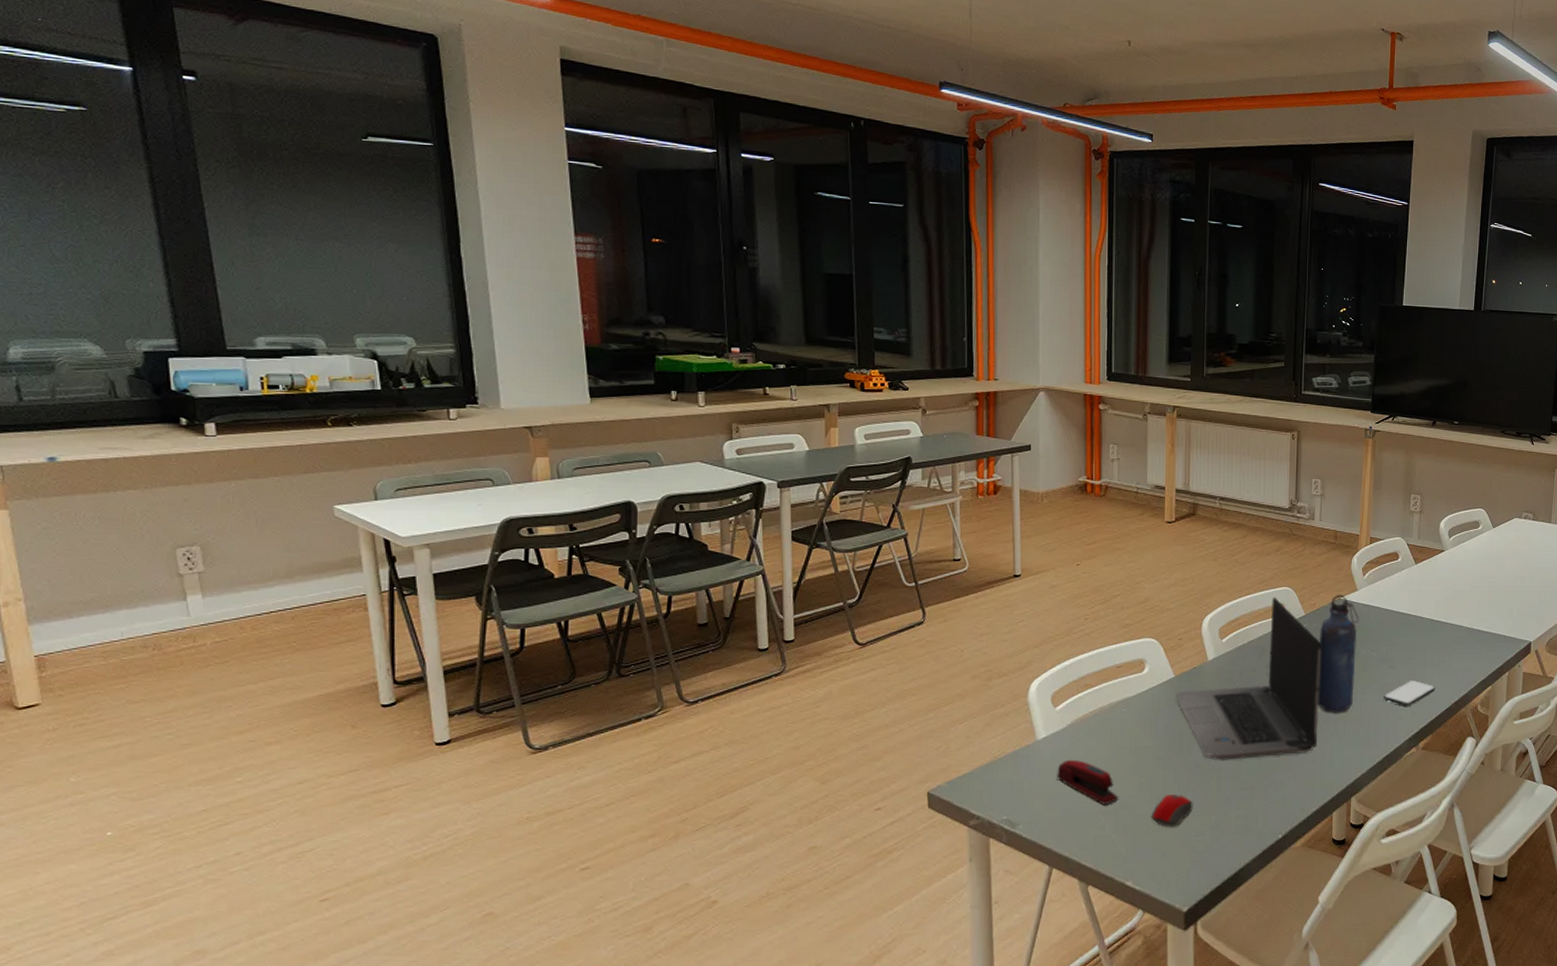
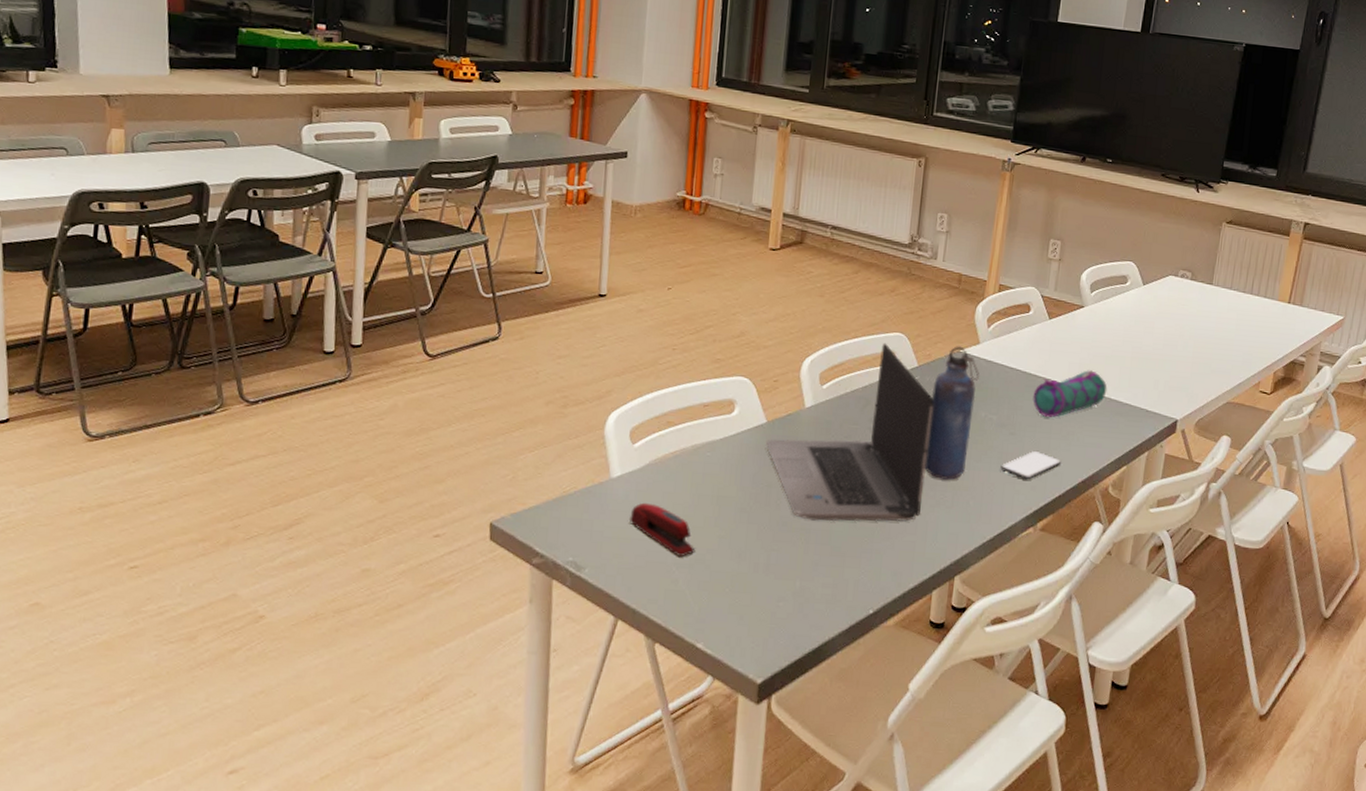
computer mouse: present [1150,794,1193,827] -> none [728,552,777,589]
pencil case: none [1407,605,1470,651] -> present [1033,370,1108,418]

